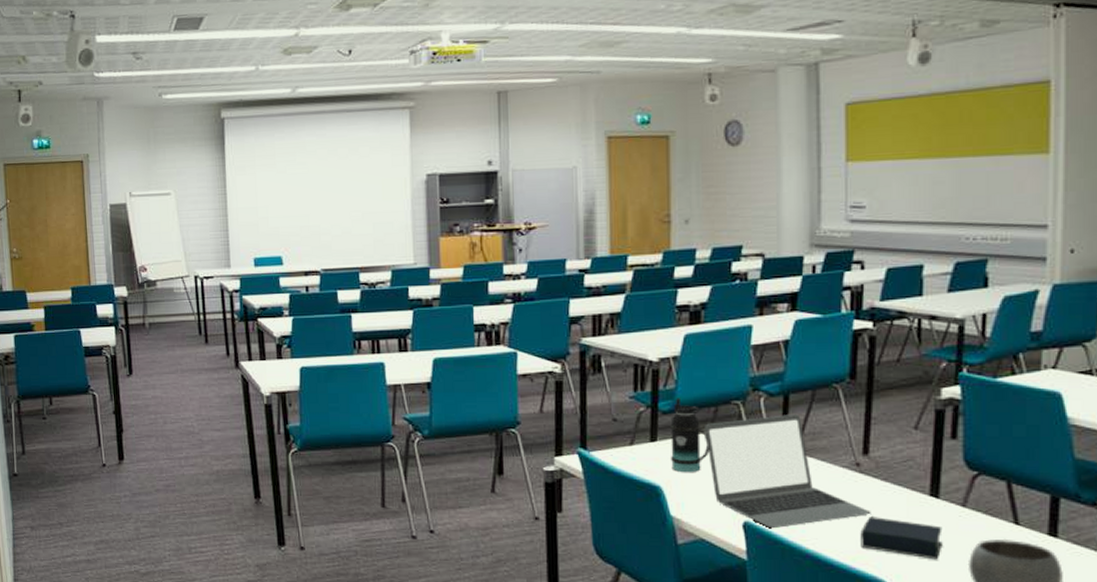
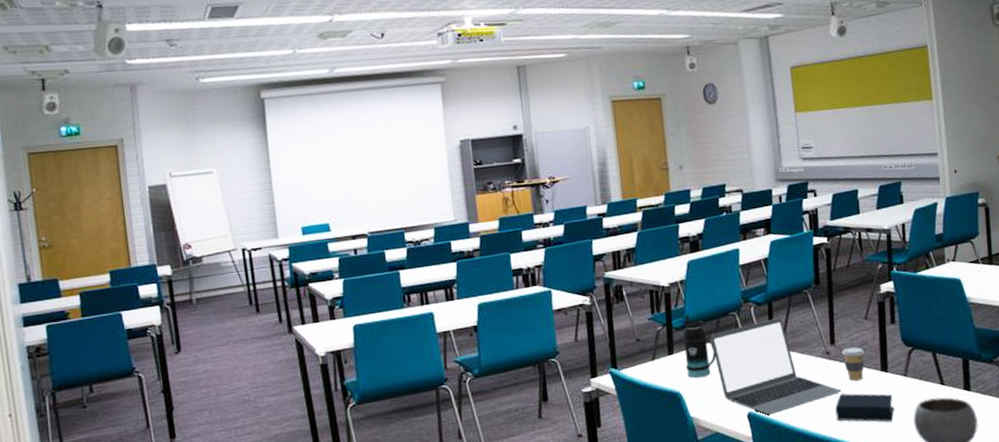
coffee cup: none [877,461,910,503] -> present [842,346,865,381]

